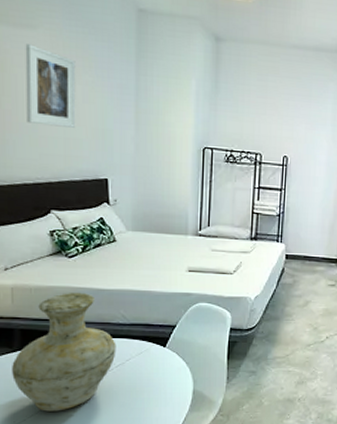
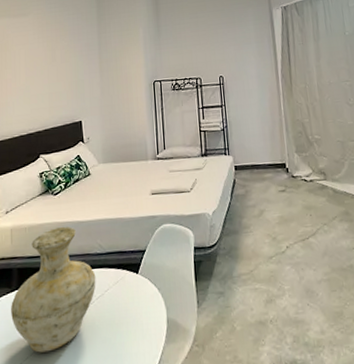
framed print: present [25,44,76,128] -> none [21,27,57,86]

